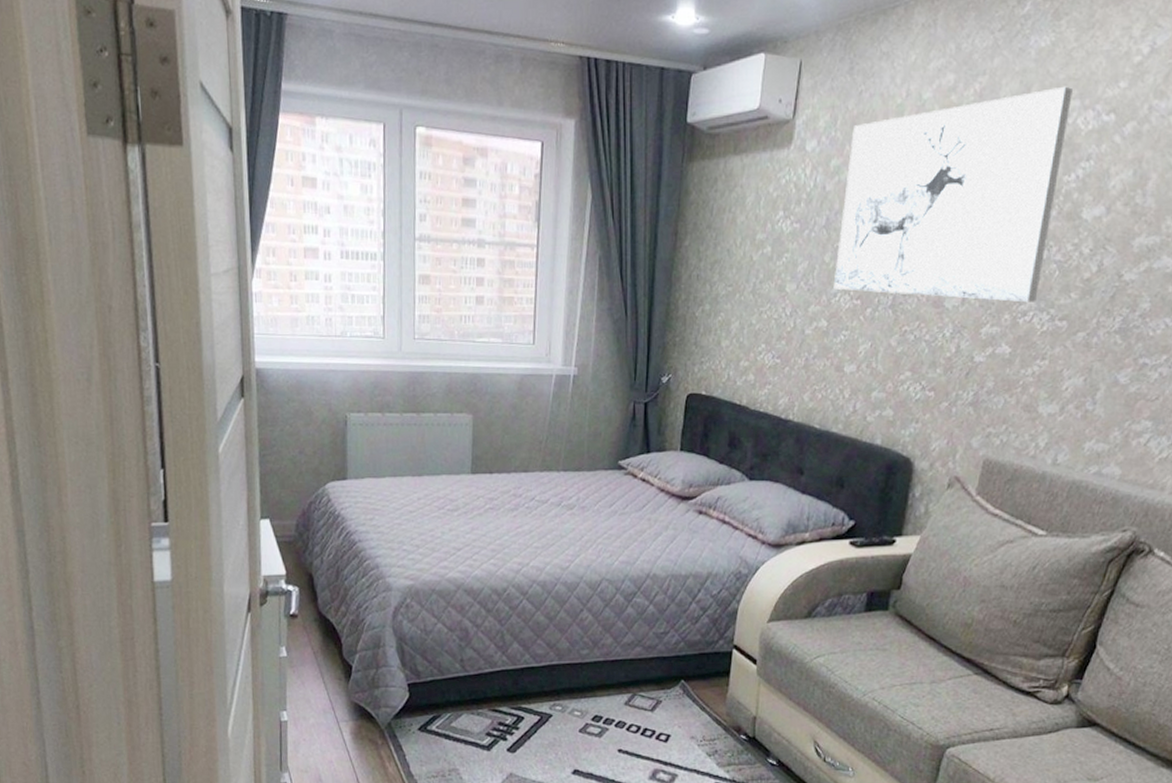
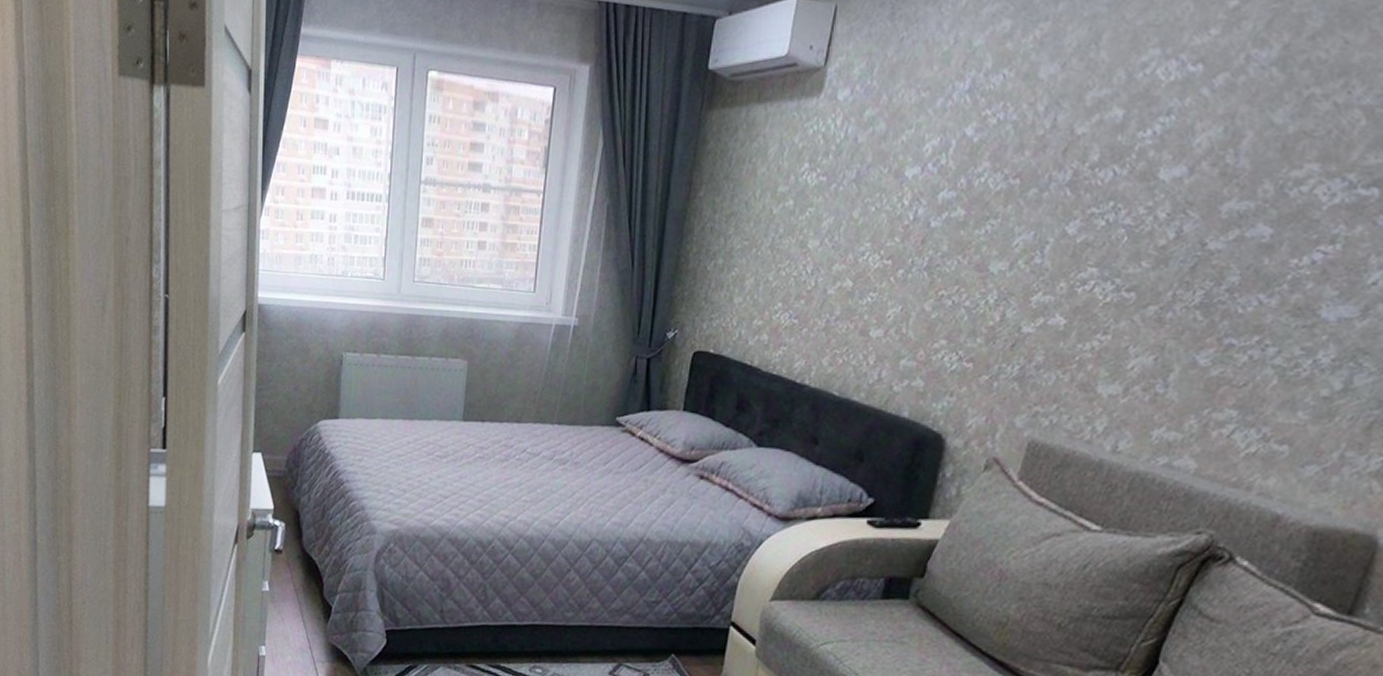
wall art: present [833,86,1072,303] -> none [861,33,1152,270]

